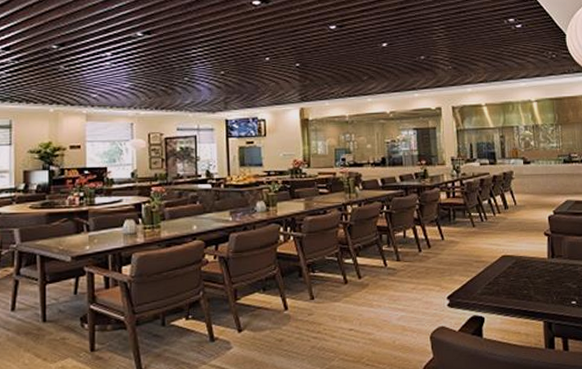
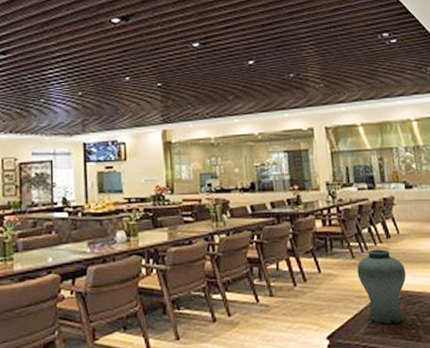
vase: none [477,219,521,286] -> present [357,249,406,325]

